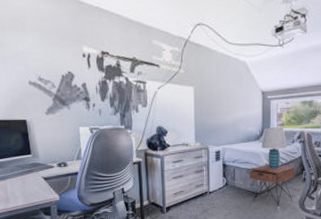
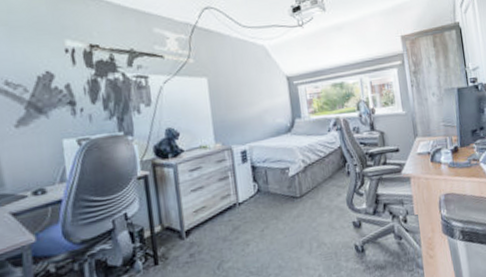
nightstand: present [248,164,295,207] -> none [283,158,340,210]
lamp: present [261,127,288,168] -> none [293,114,324,165]

